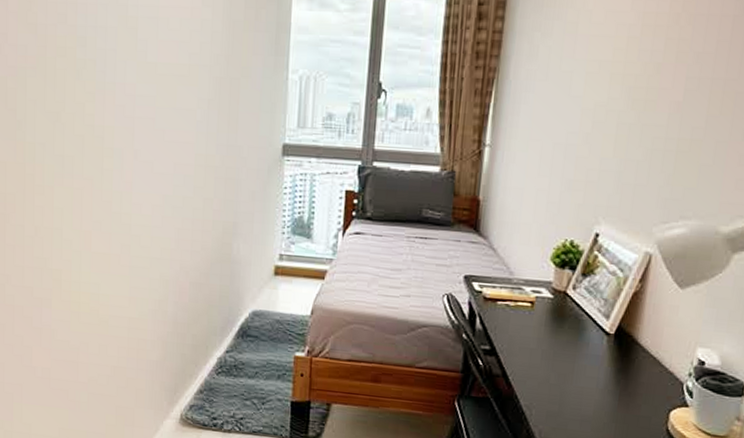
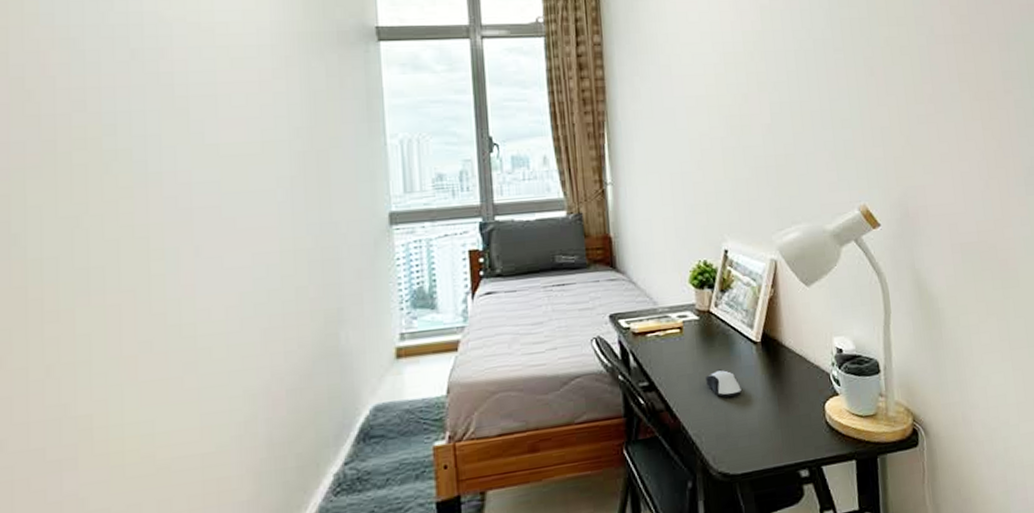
computer mouse: none [547,351,583,381] -> present [706,369,742,398]

